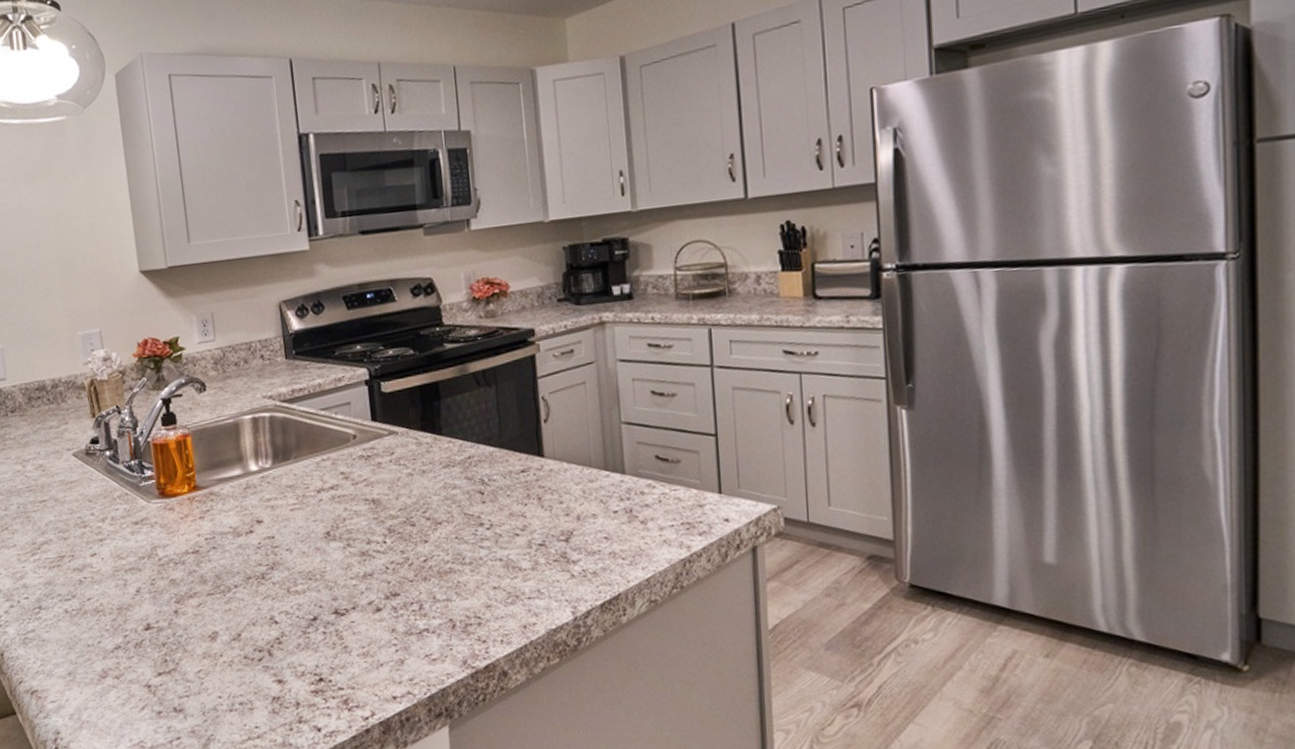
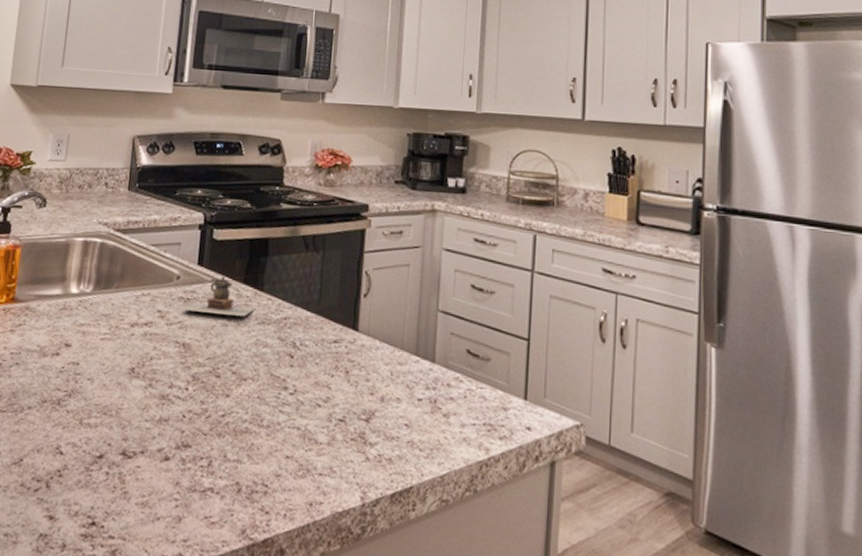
teapot: none [363,427,438,468] -> present [180,275,256,316]

